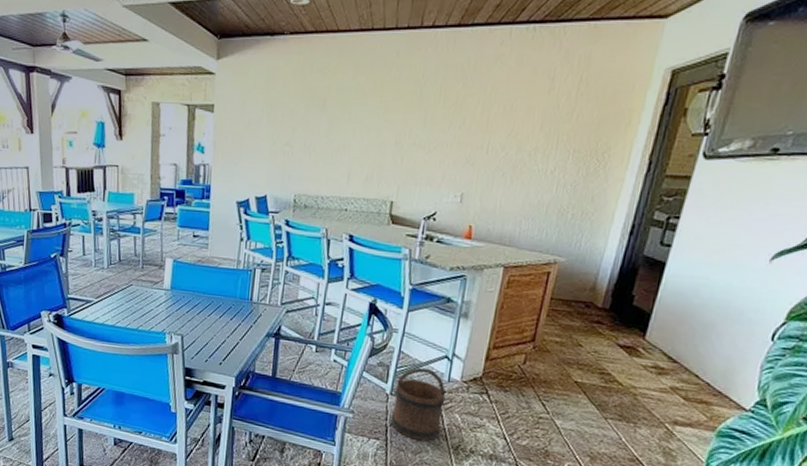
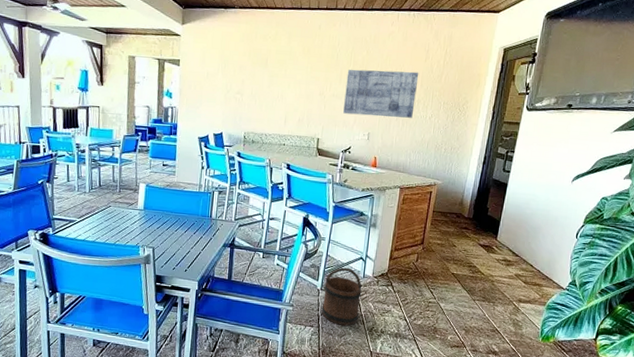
wall art: none [427,108,539,173] -> present [343,69,419,118]

